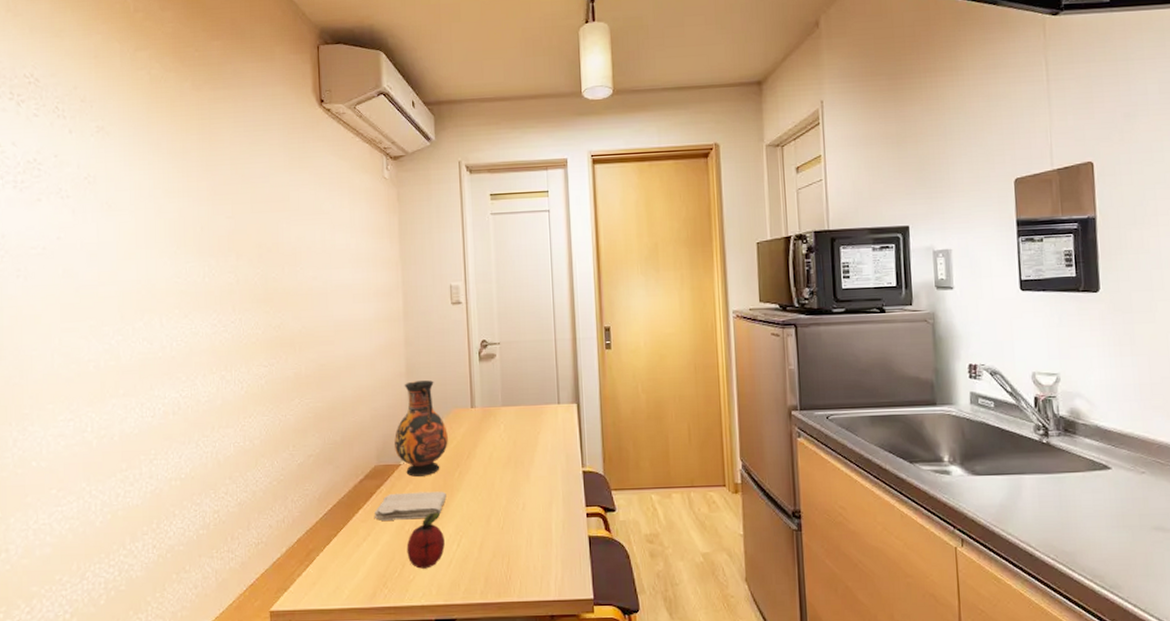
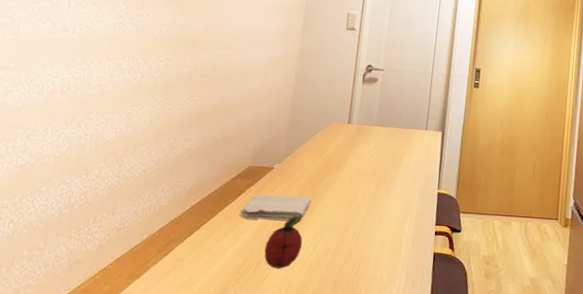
vase: present [394,380,448,477] -> none [271,93,323,181]

